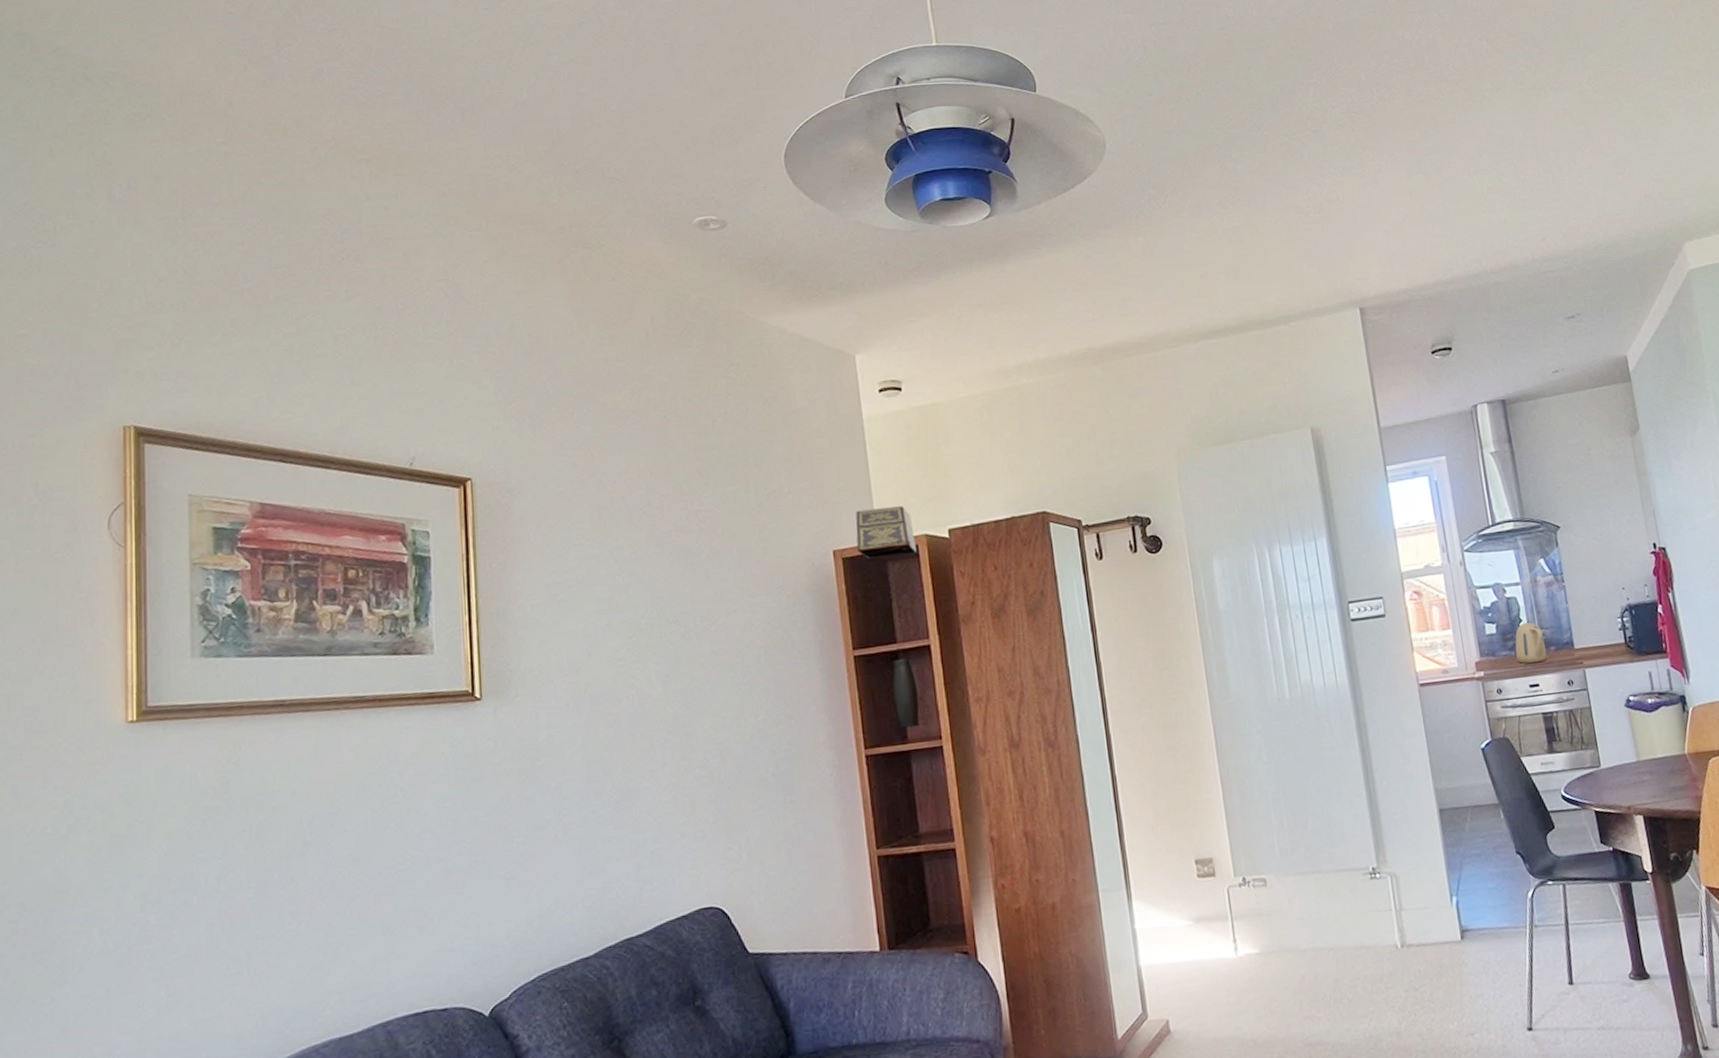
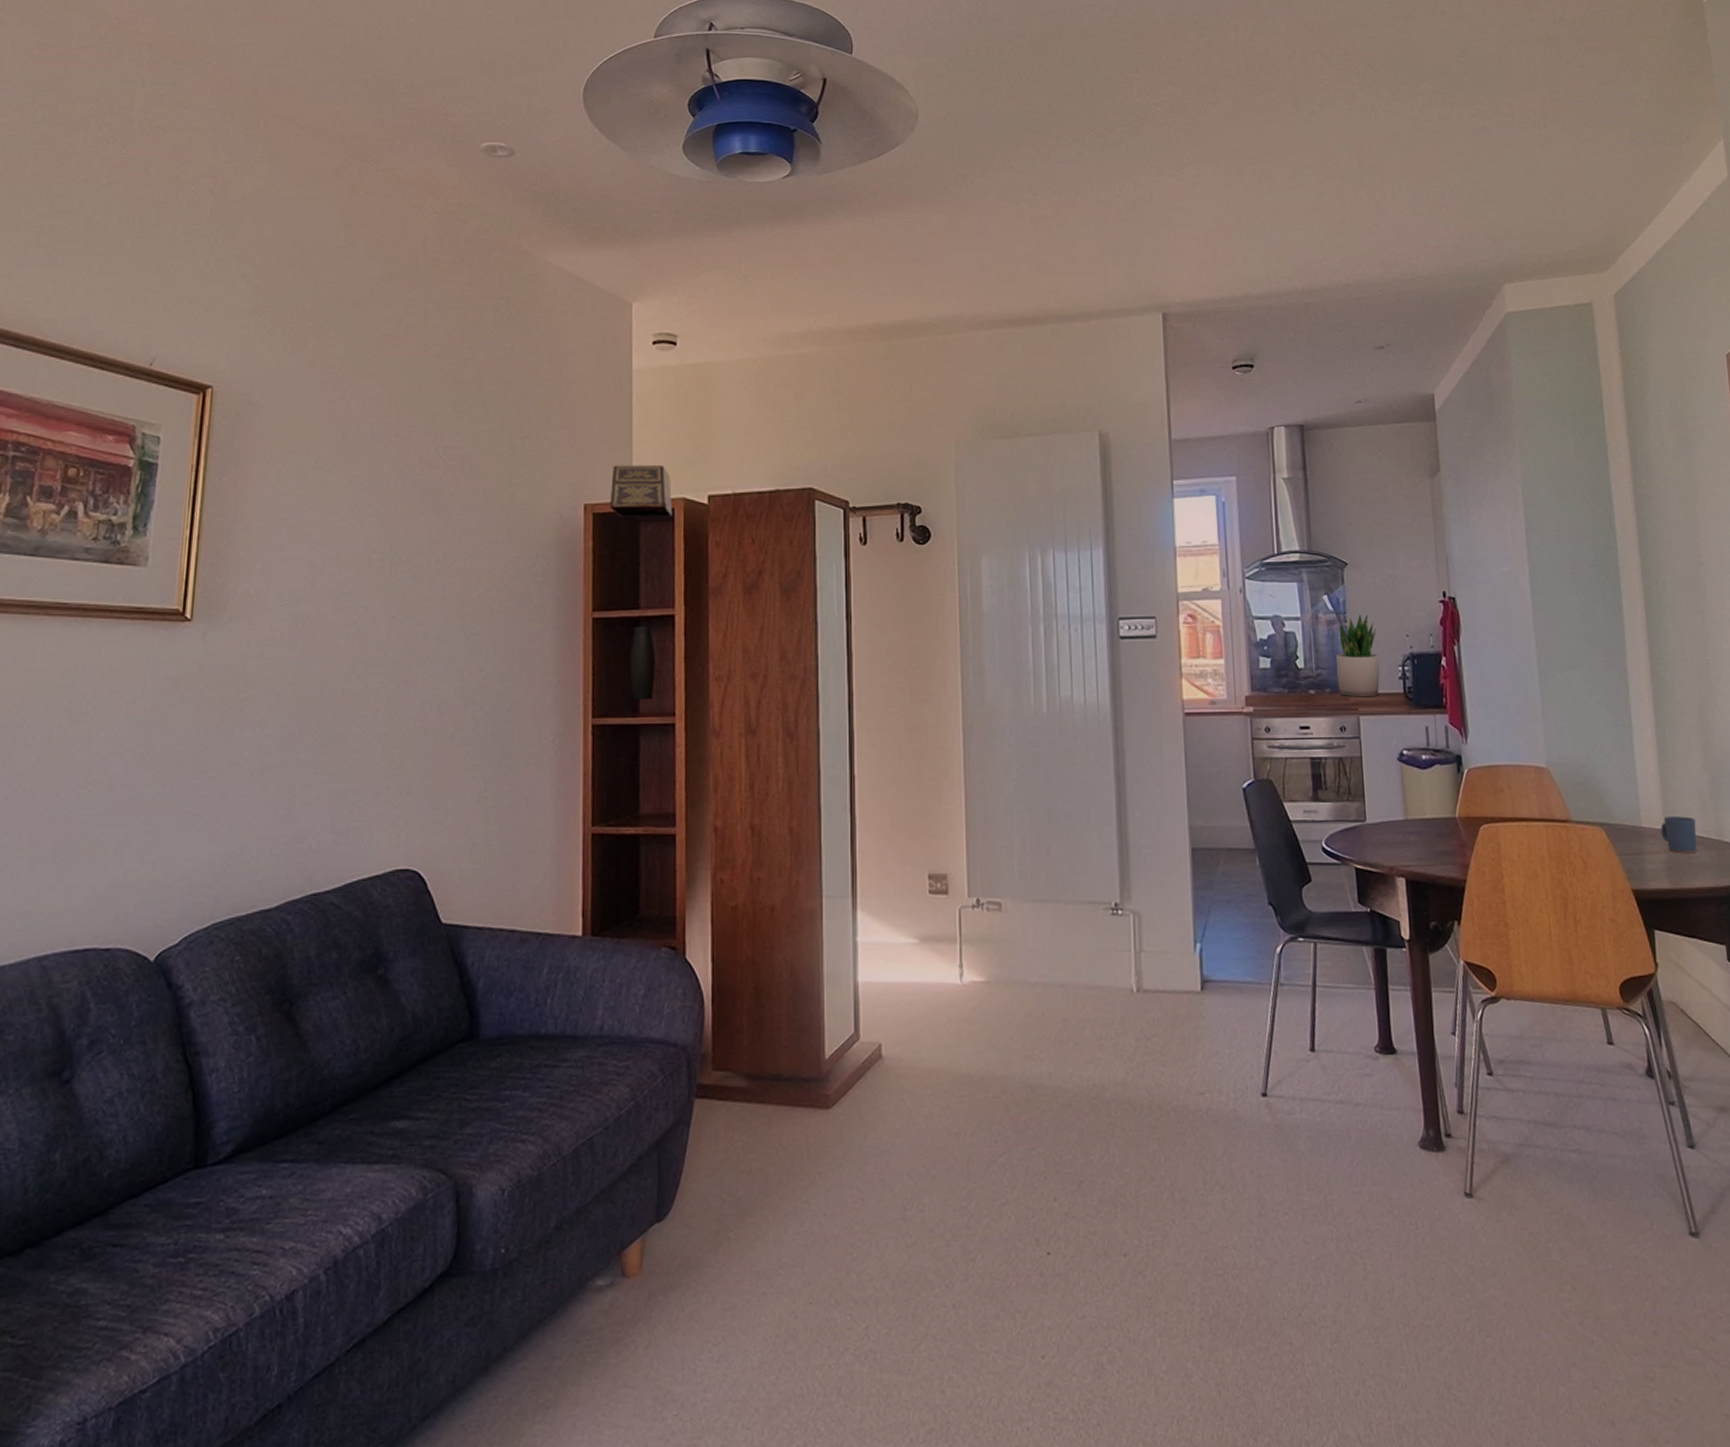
kettle: present [1515,621,1548,664] -> none [1288,659,1322,704]
planter: none [1557,573,1602,652] -> present [1336,615,1380,698]

